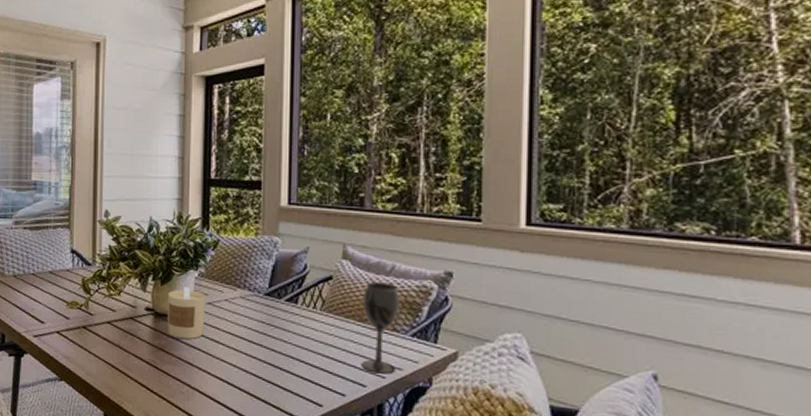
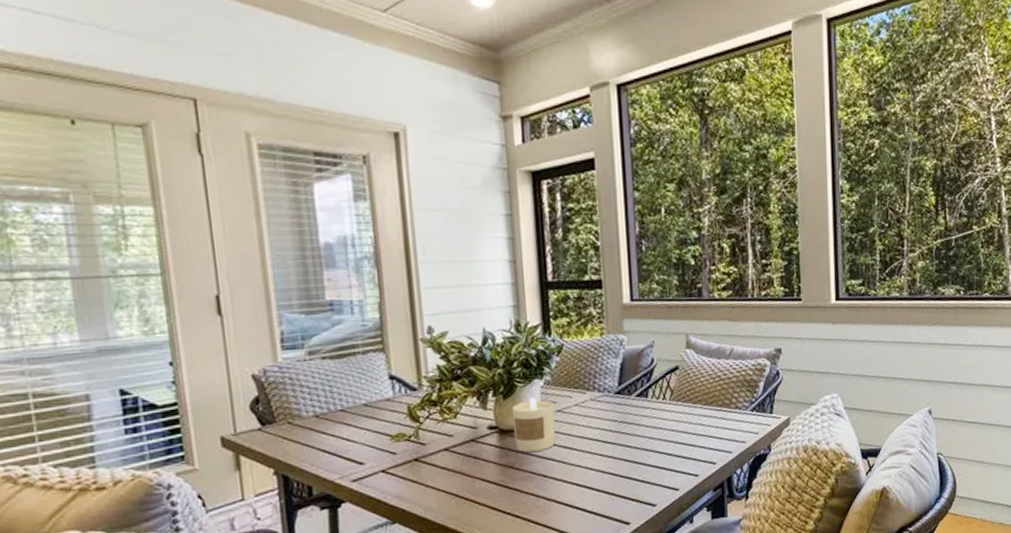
wine glass: present [361,282,400,374] -> none [707,365,740,450]

